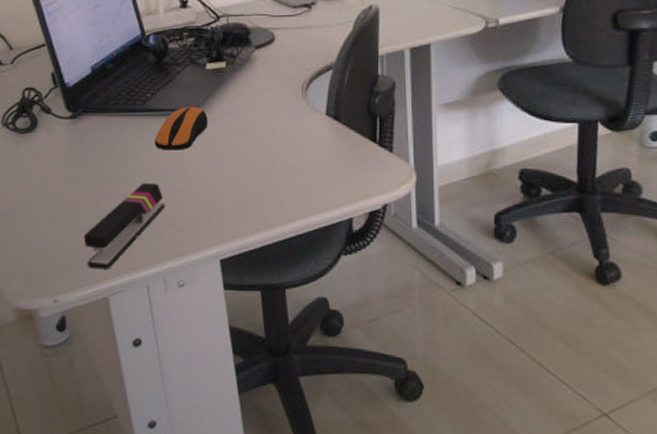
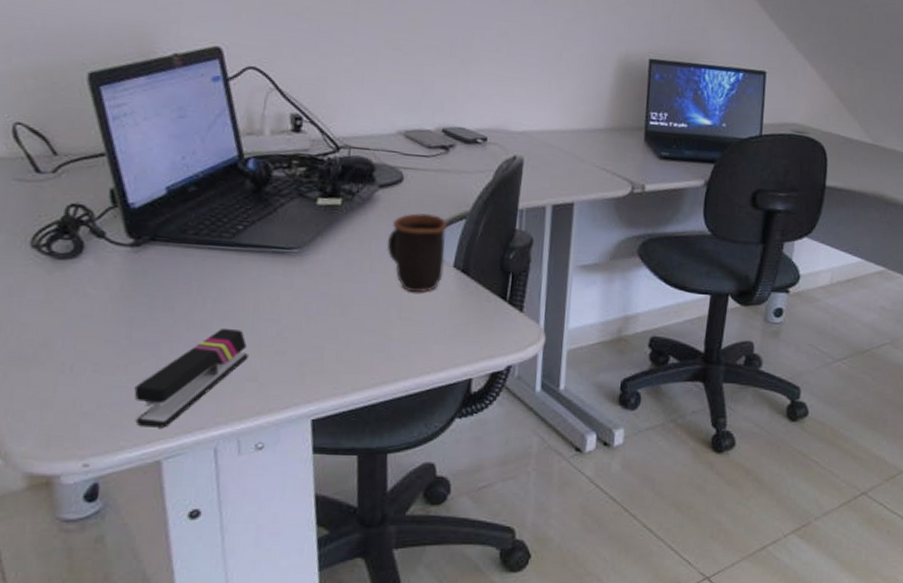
computer mouse: present [154,106,208,150] -> none [241,244,314,294]
mug: none [267,67,317,141] -> present [386,213,448,293]

